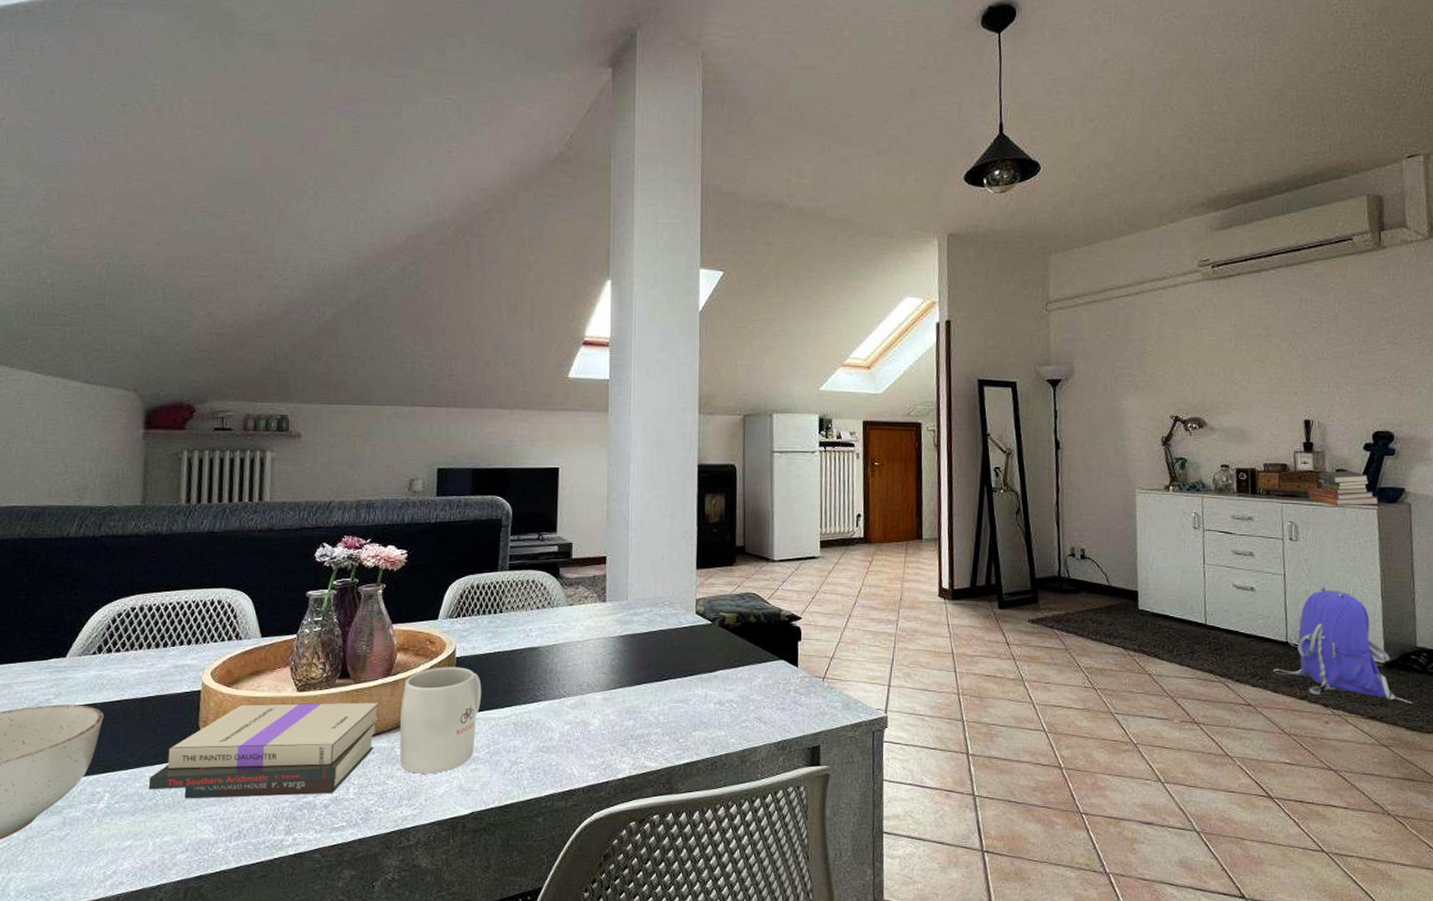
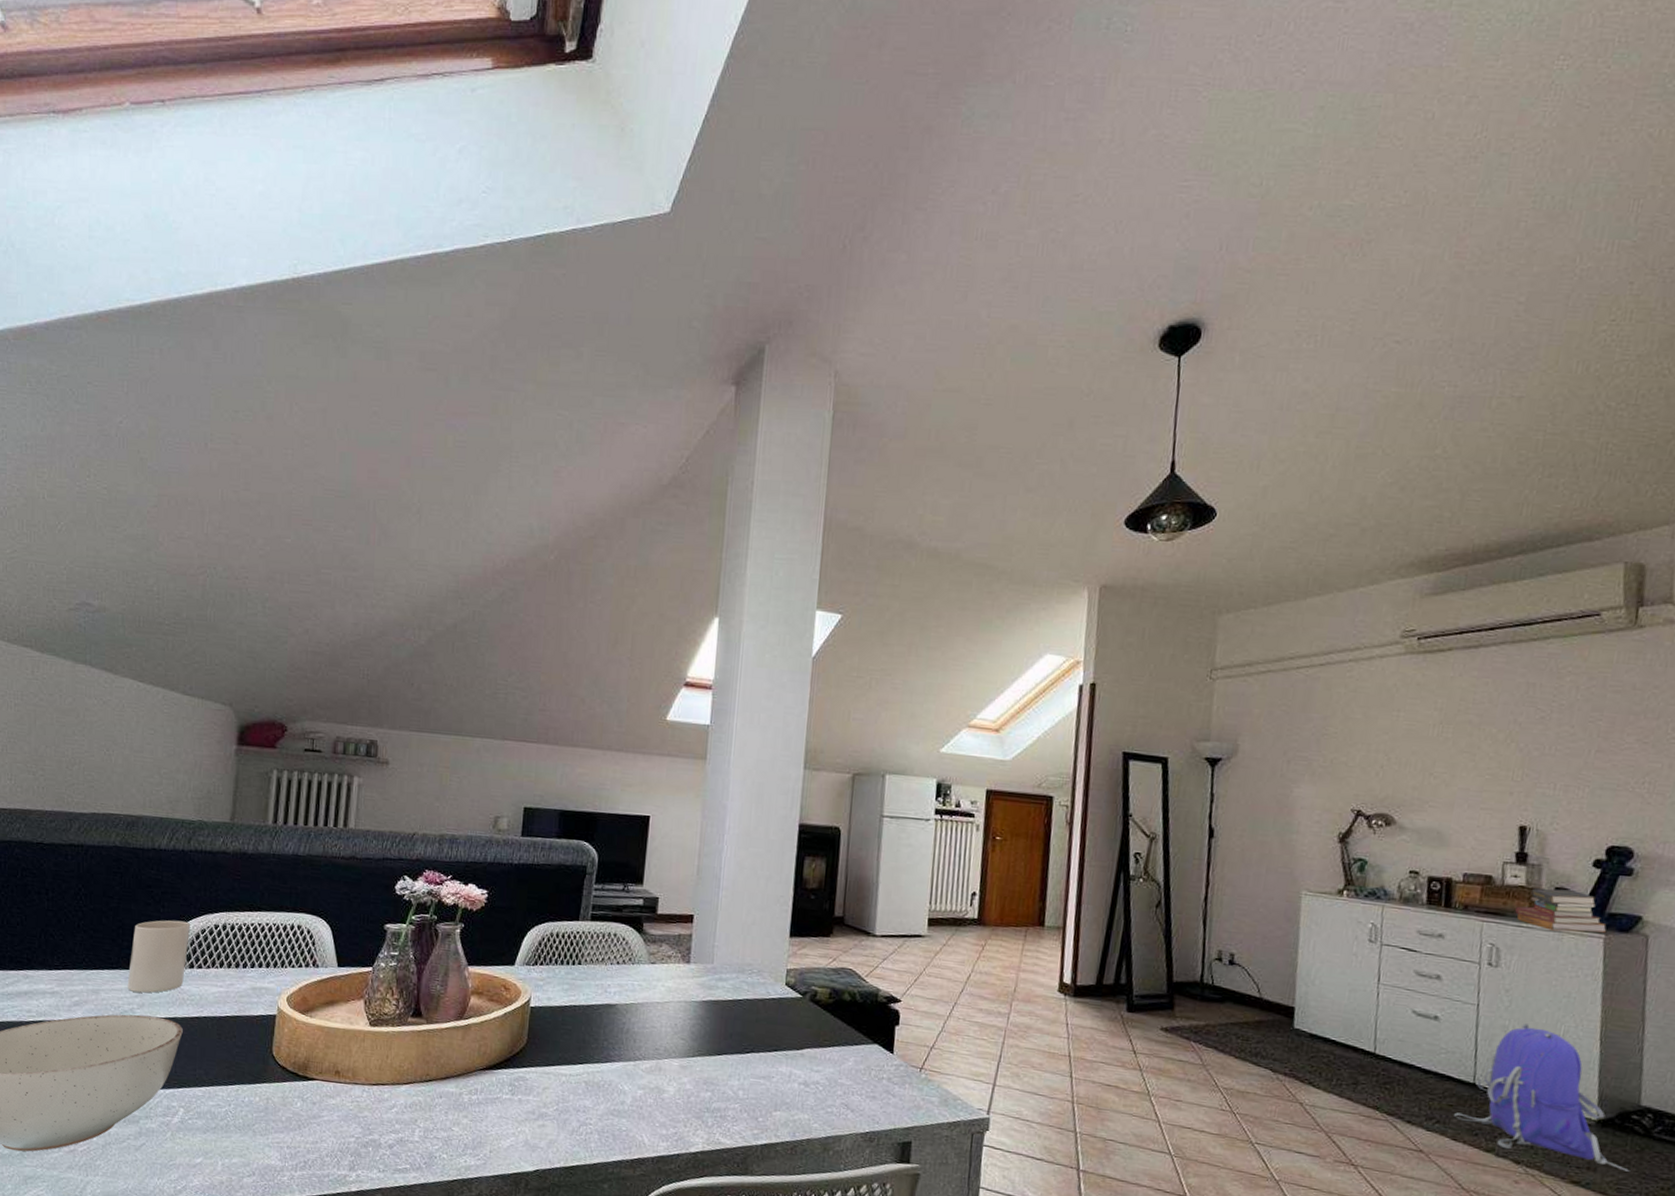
cup: none [41,606,106,682] -> present [127,920,191,993]
books: present [148,702,379,799] -> none [221,1034,450,1134]
mug: present [399,667,482,774] -> none [467,1015,555,1125]

